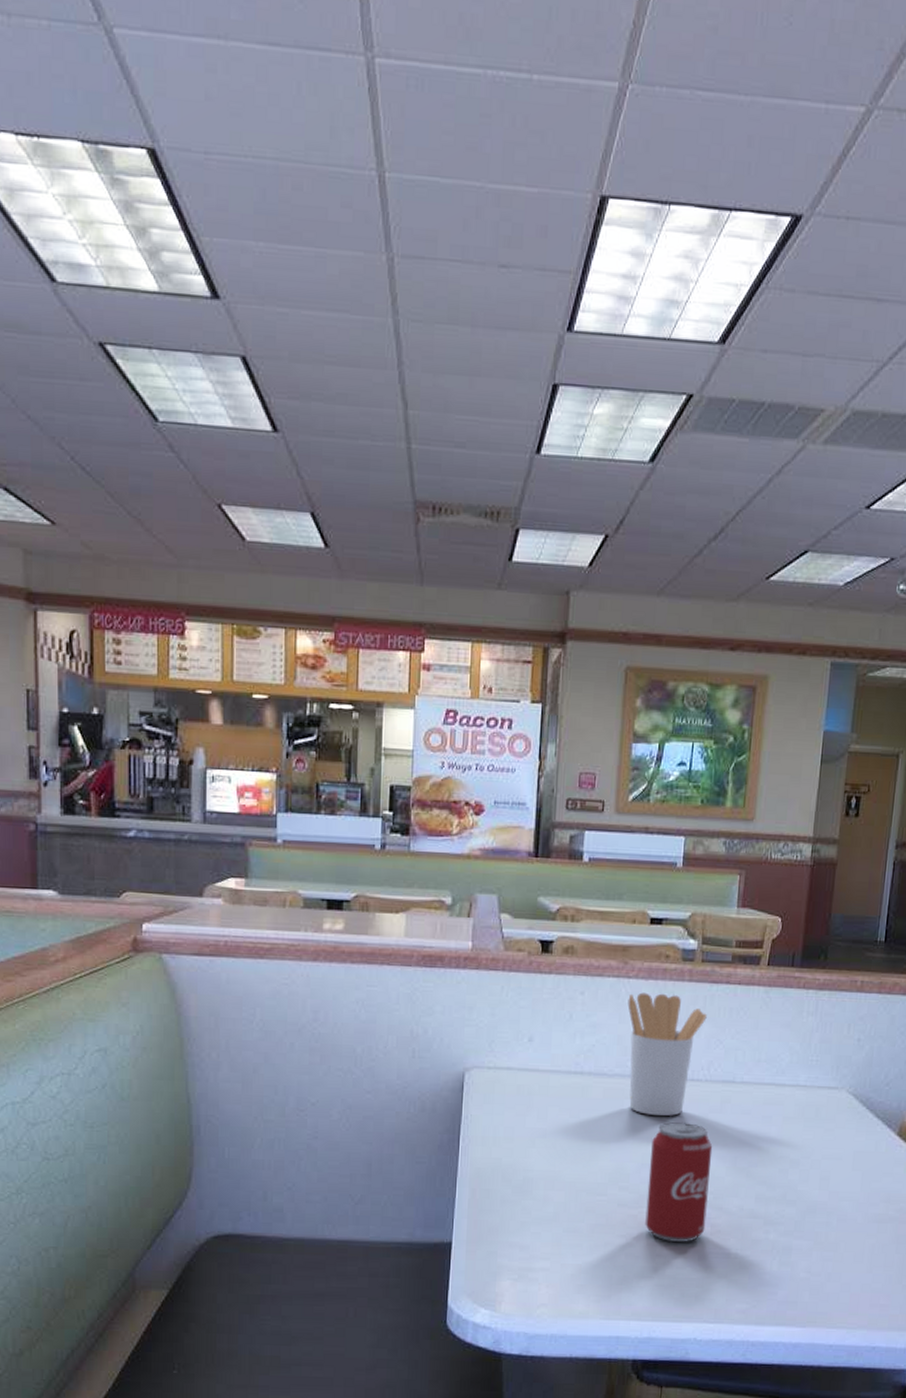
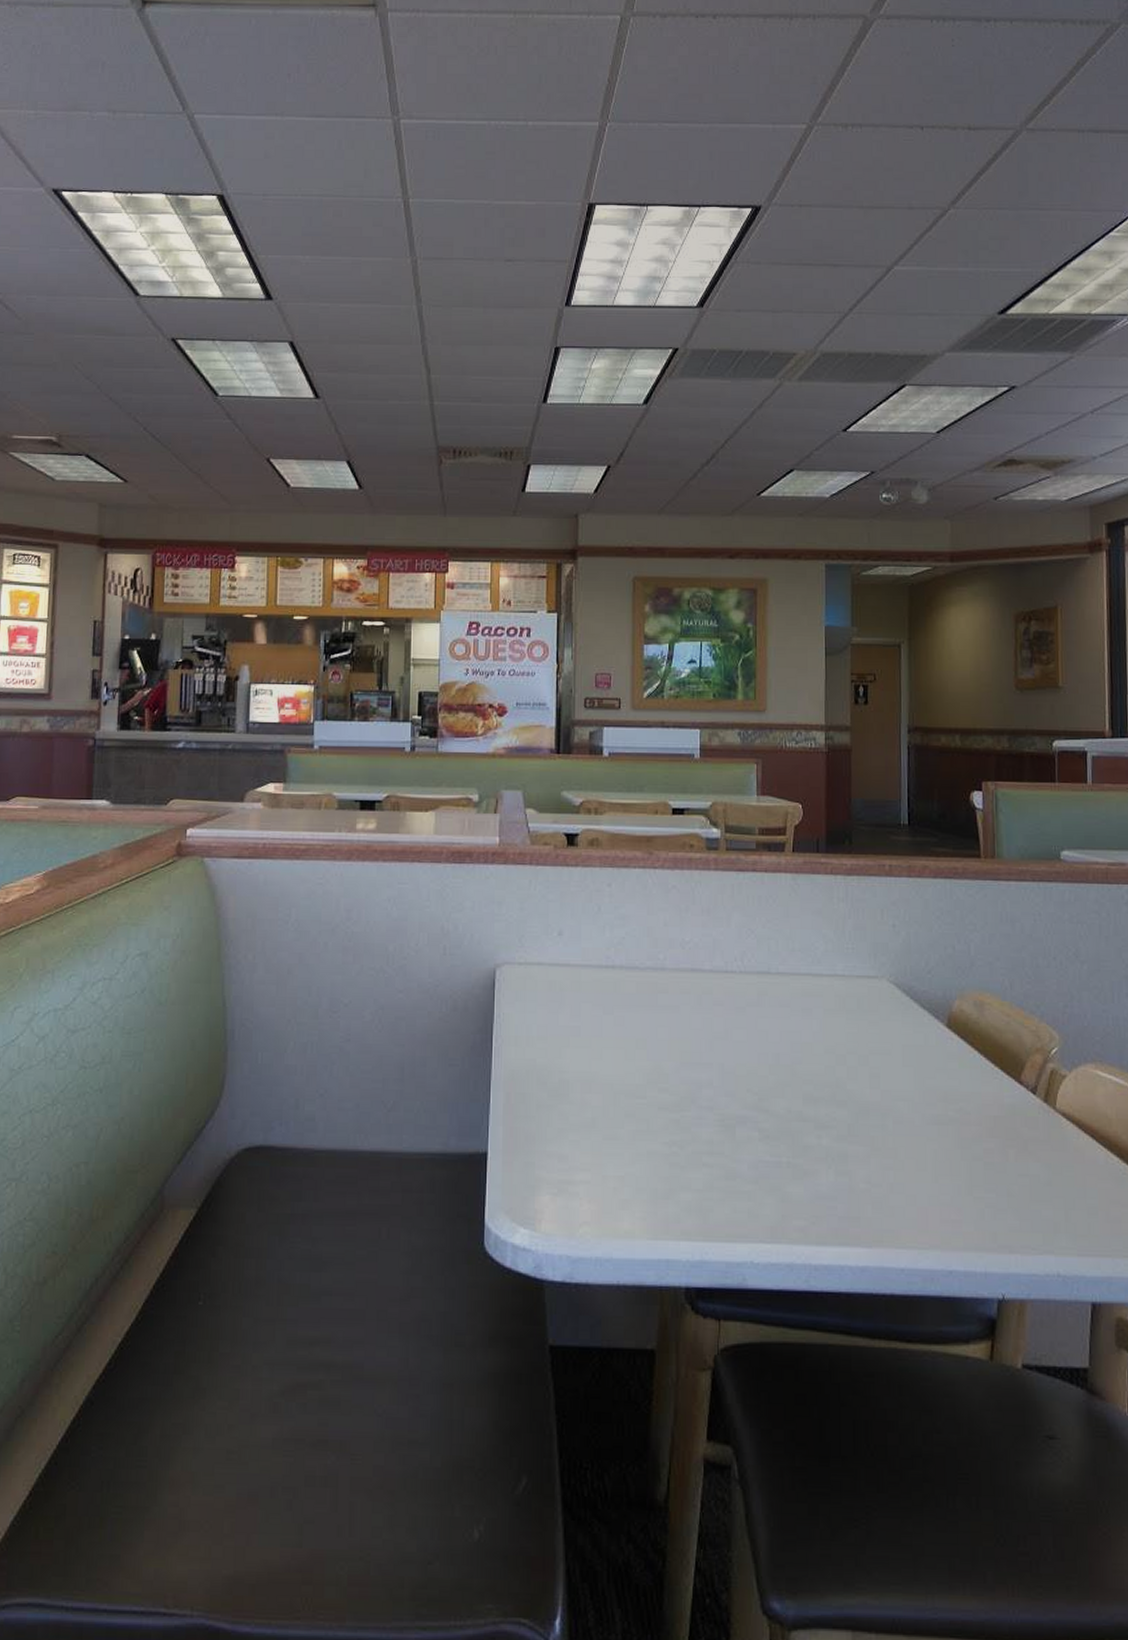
utensil holder: present [627,992,707,1117] -> none [655,882,736,1011]
beverage can: present [645,1121,713,1242] -> none [688,1016,753,1149]

